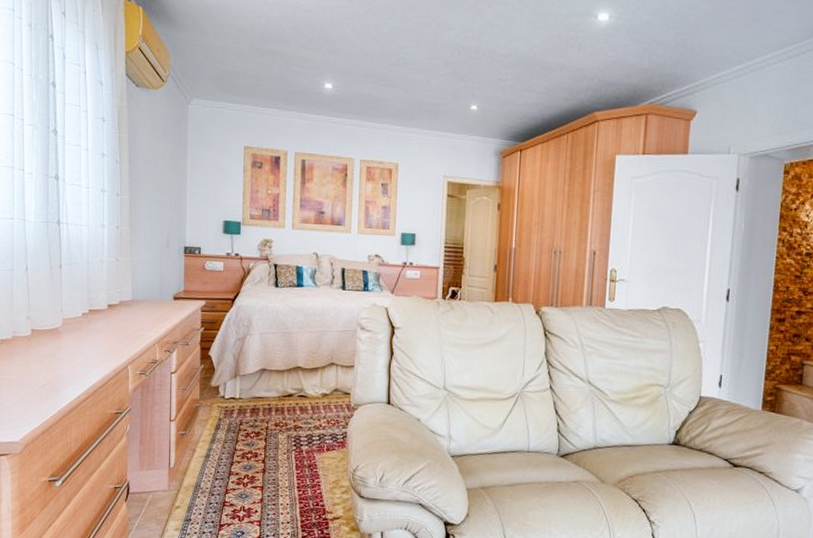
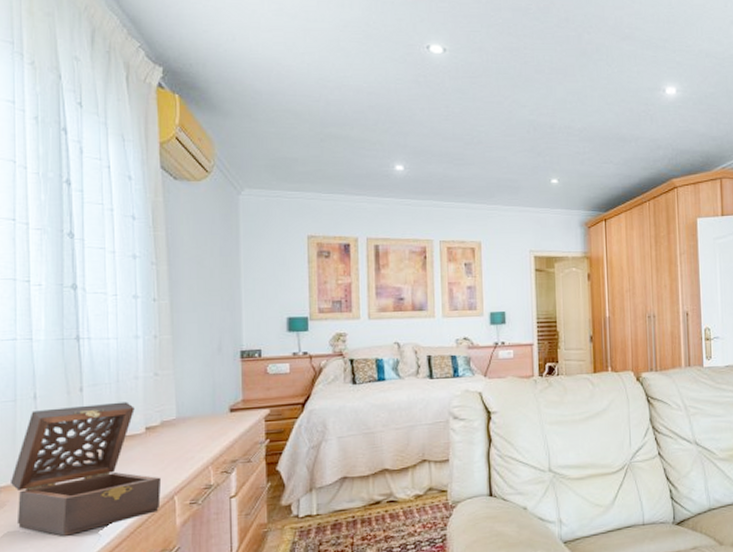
jewelry box: none [8,280,119,386] -> present [9,402,162,536]

